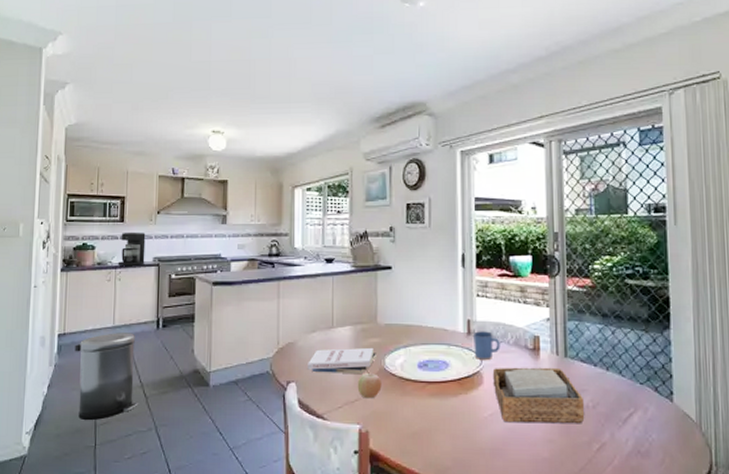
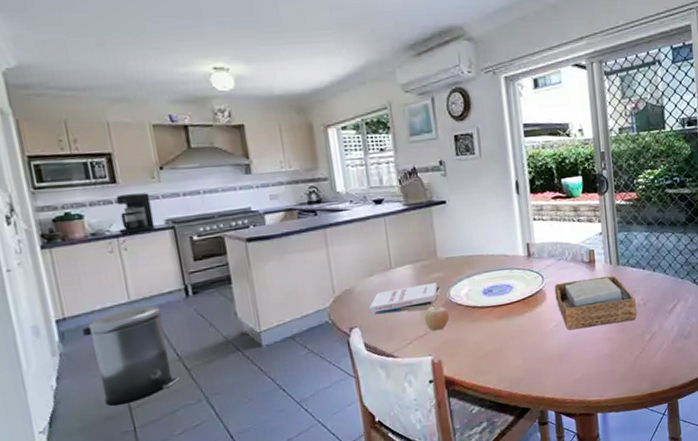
mug: present [474,331,500,359] -> none [533,251,560,279]

